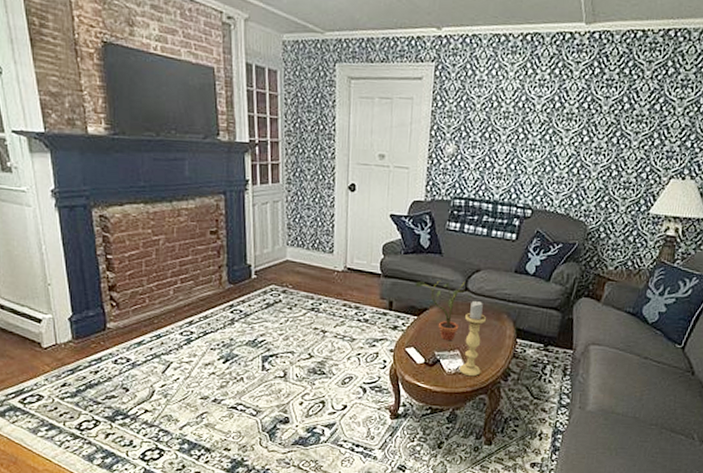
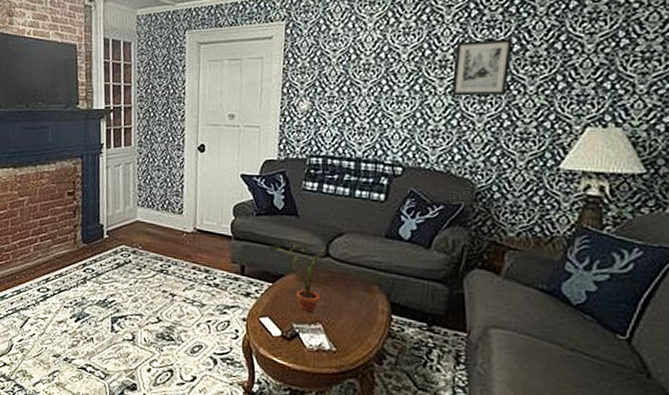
candle holder: present [458,301,486,377] -> none [321,269,352,356]
wall art: none [574,96,625,148] -> present [451,39,513,97]

